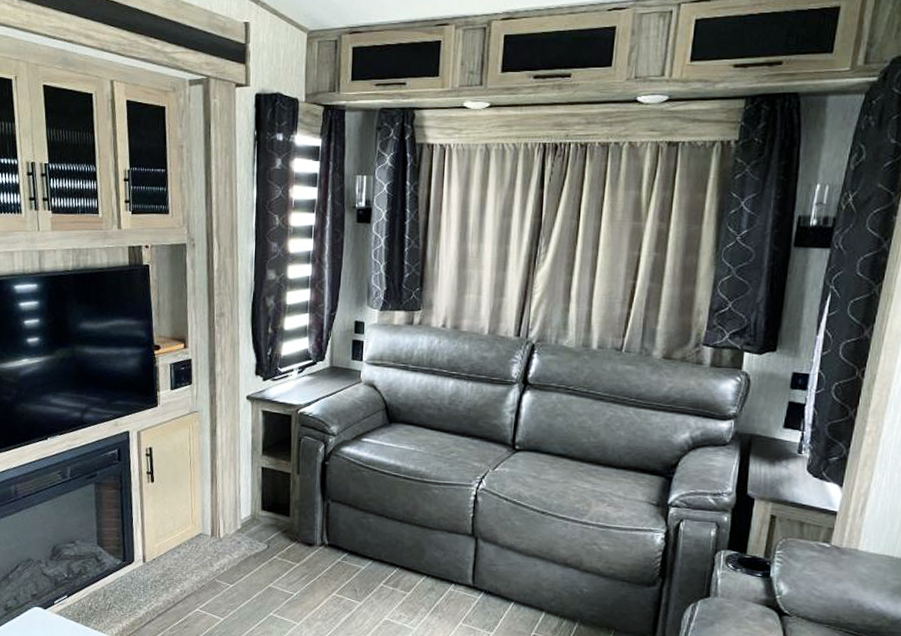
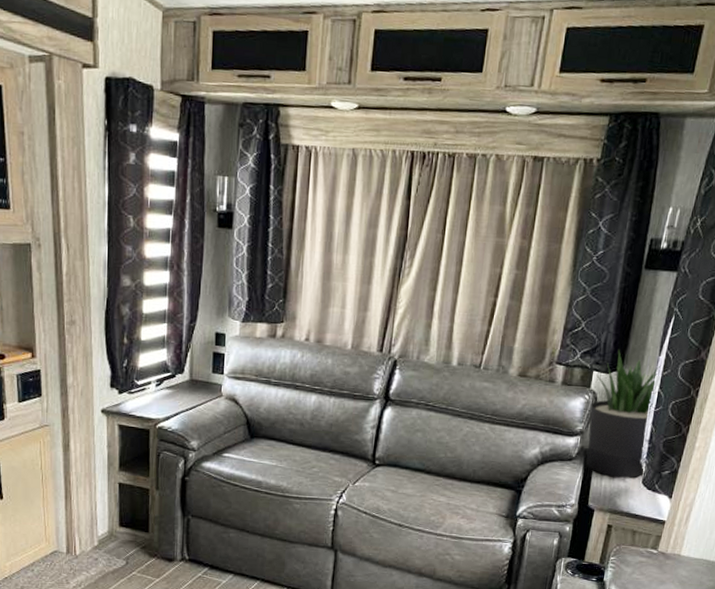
planter: none [741,330,820,465] -> present [585,350,662,478]

